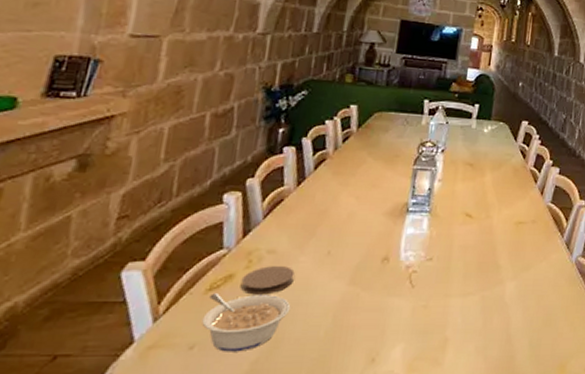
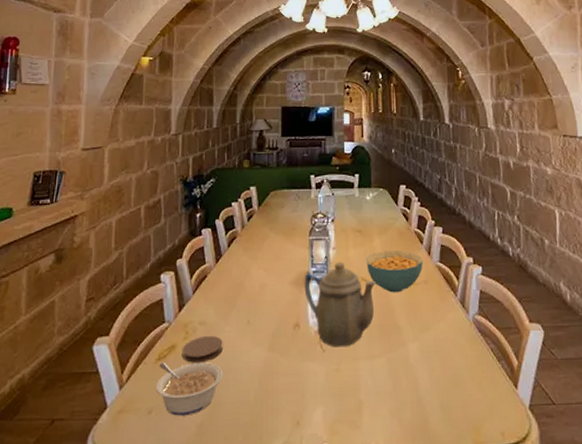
teapot: none [399,195,482,284] -> present [304,261,377,348]
cereal bowl: none [473,187,534,231] -> present [366,251,423,293]

